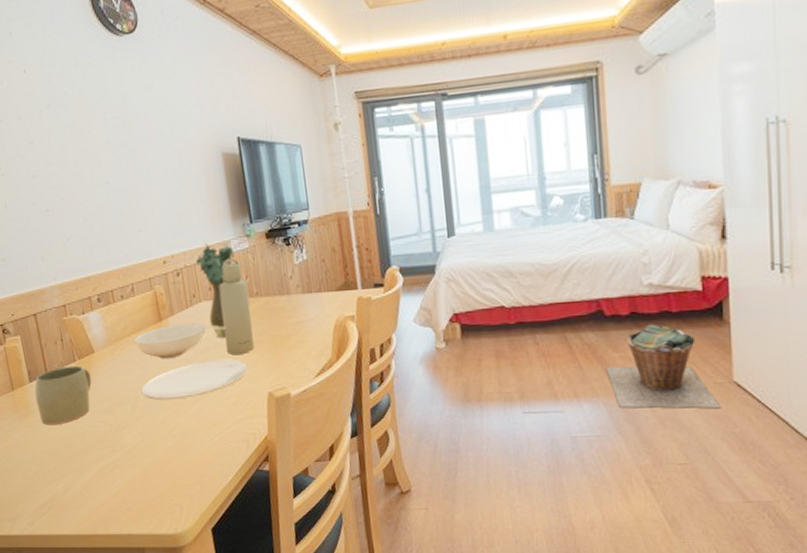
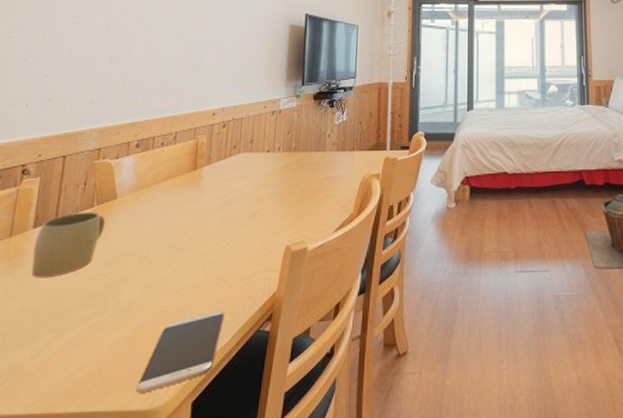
bowl: present [134,322,206,359] -> none [162,173,239,209]
plate: present [141,359,248,400] -> none [155,210,271,252]
smartphone: none [159,452,224,520] -> present [136,310,225,393]
vase: present [196,242,234,338] -> none [243,99,282,189]
bottle: present [219,258,254,356] -> none [253,114,288,207]

